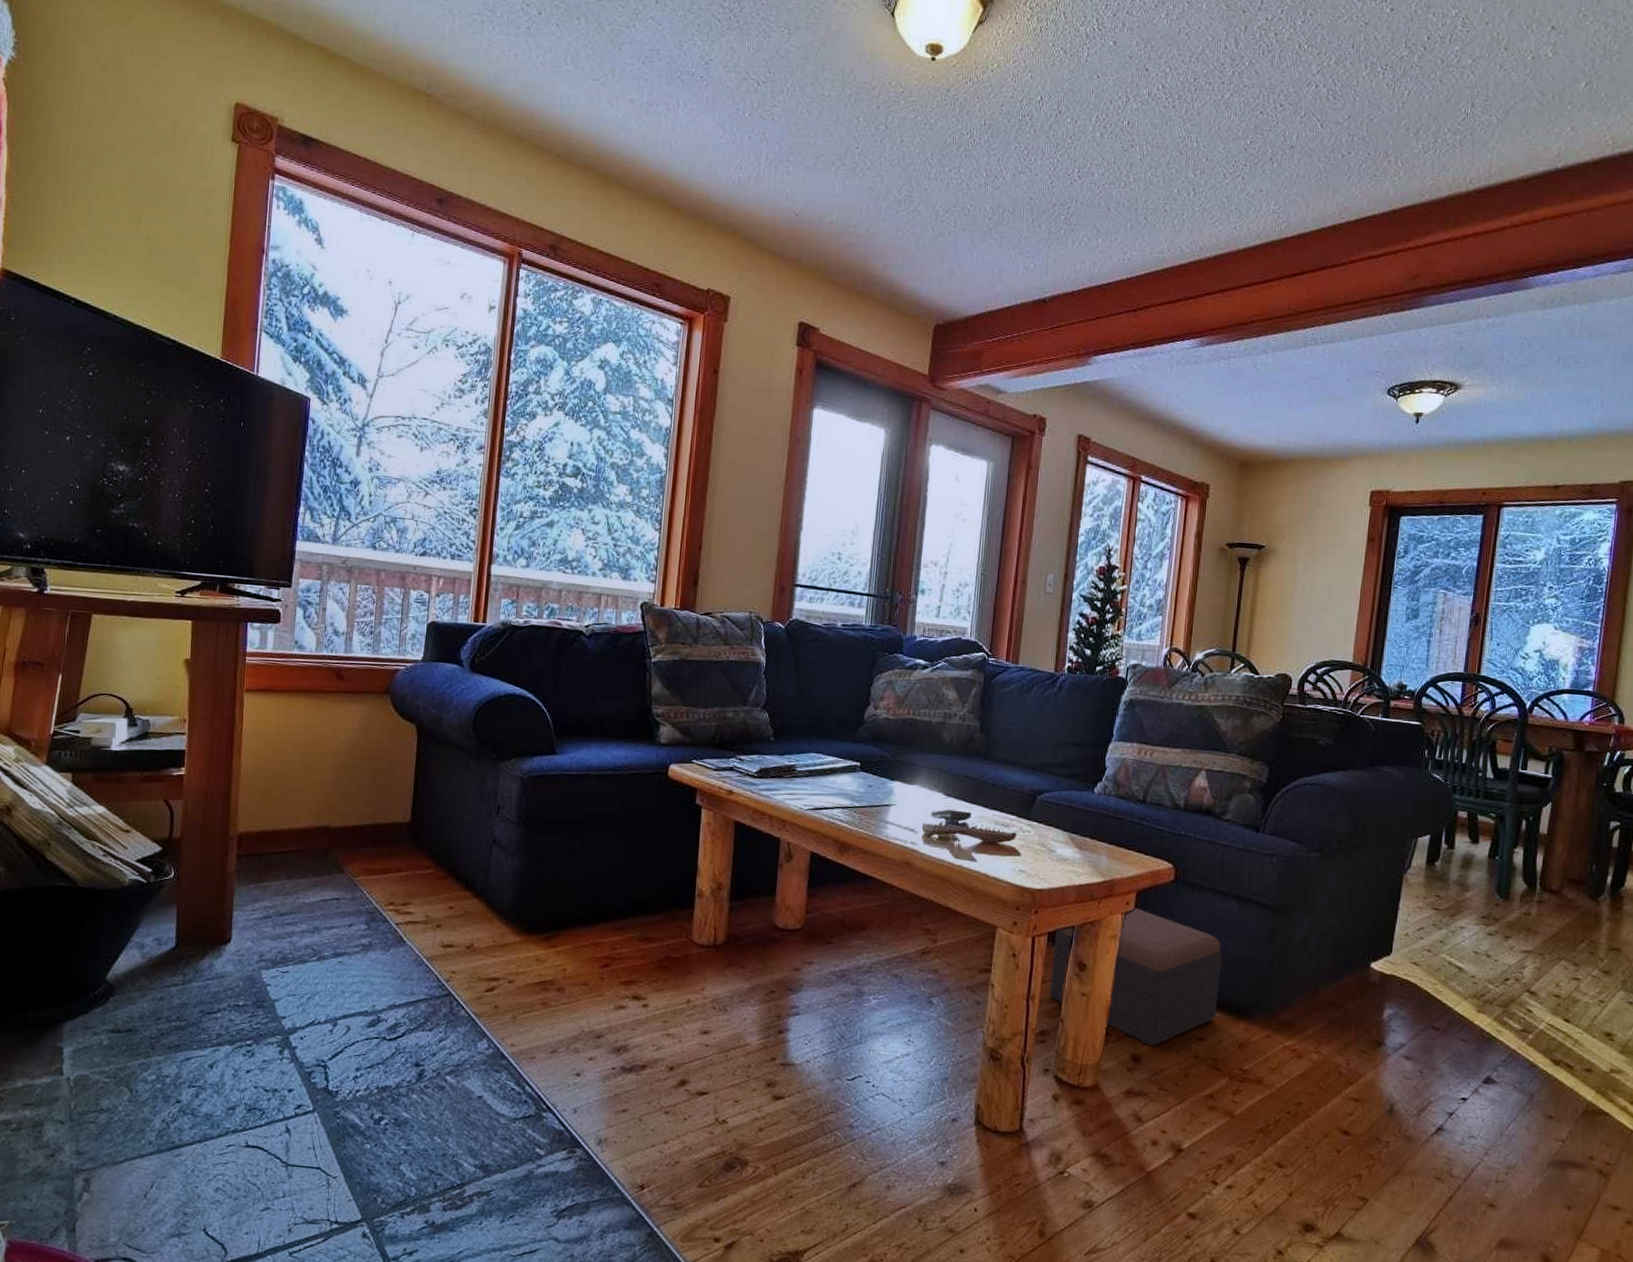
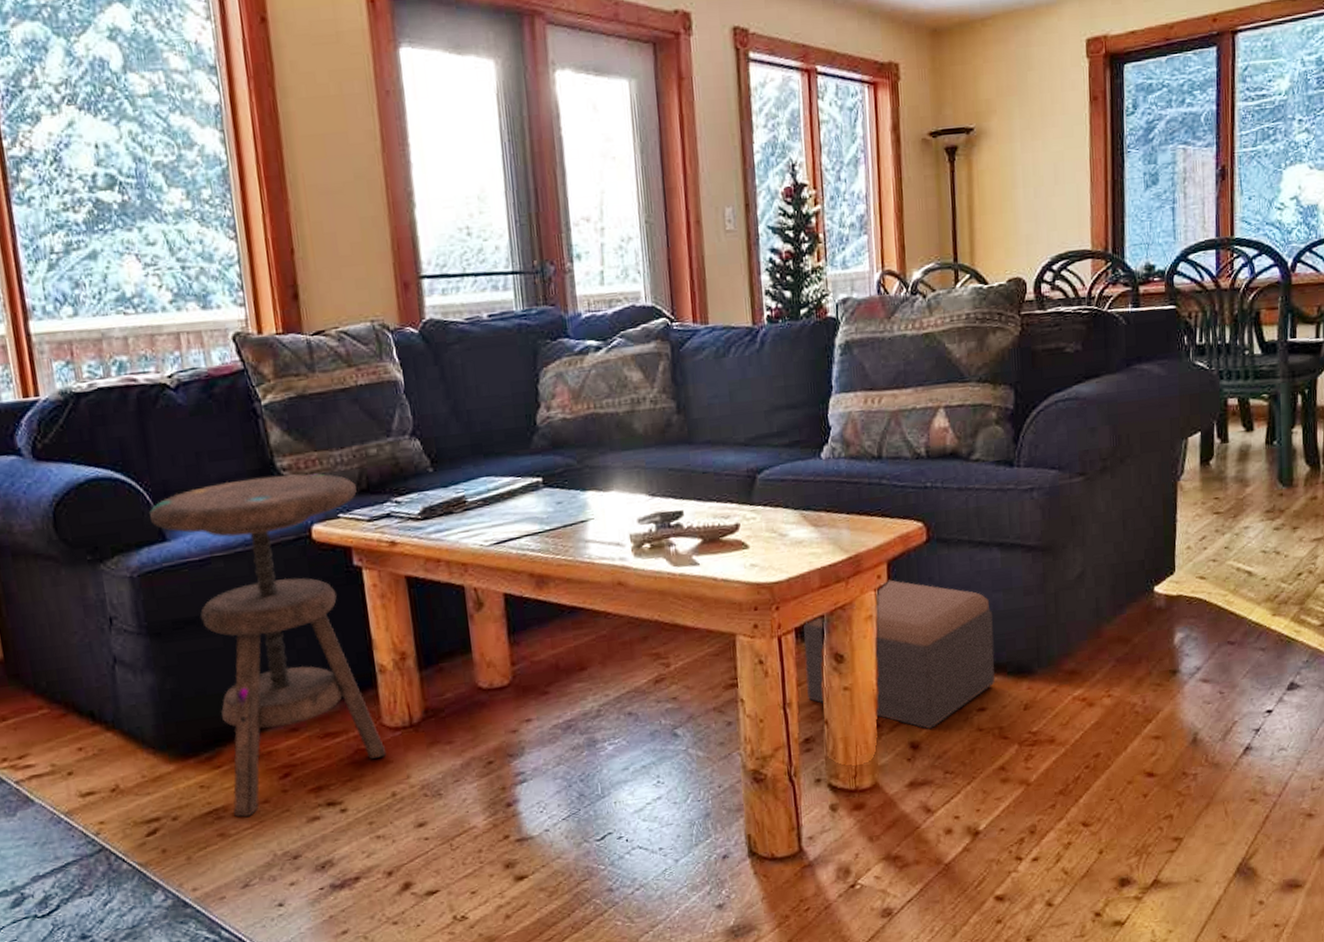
side table: none [546,717,711,994] -> present [148,473,387,818]

